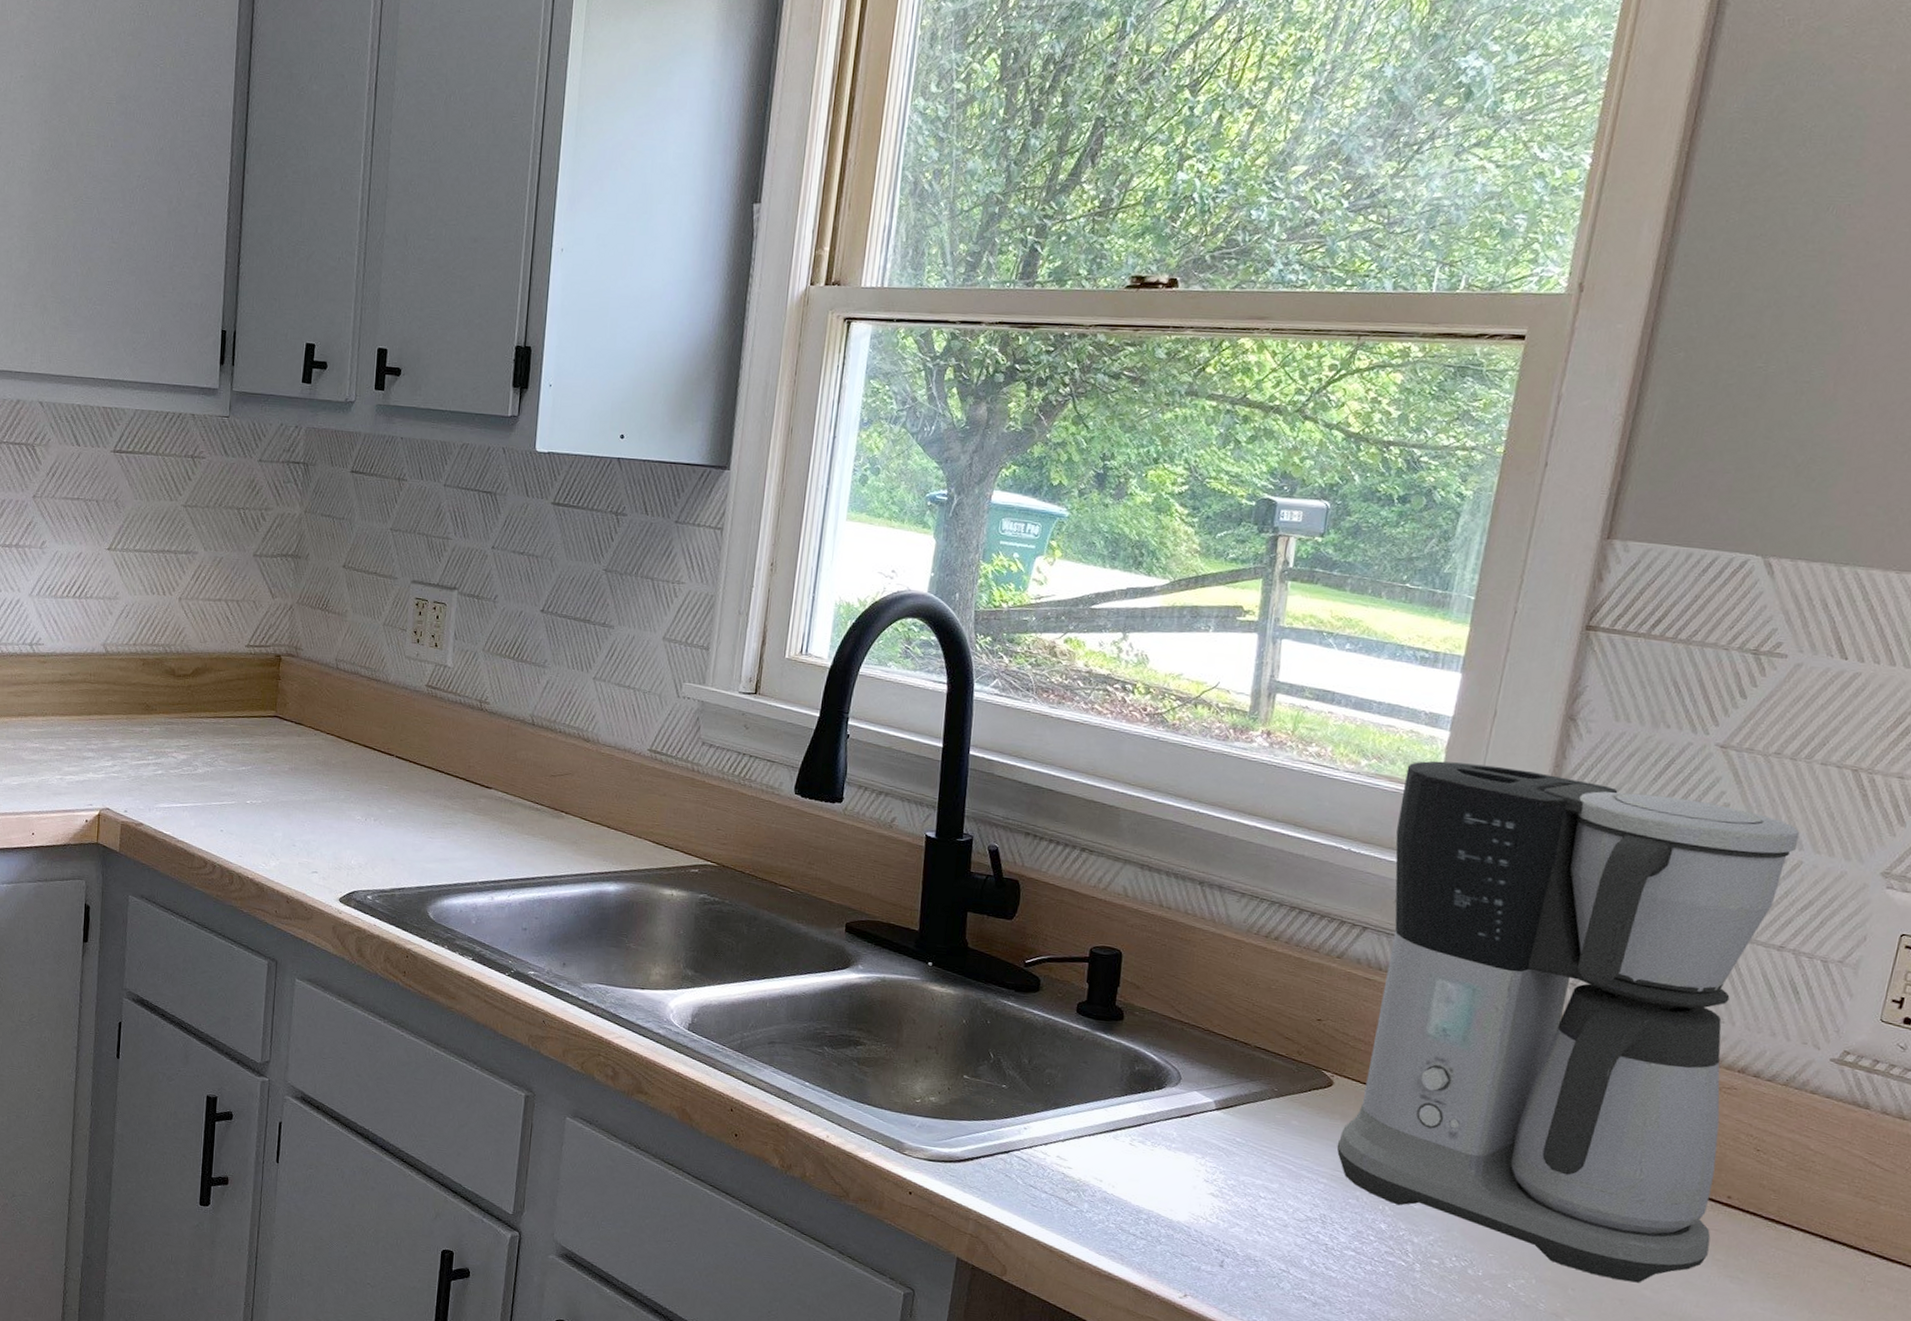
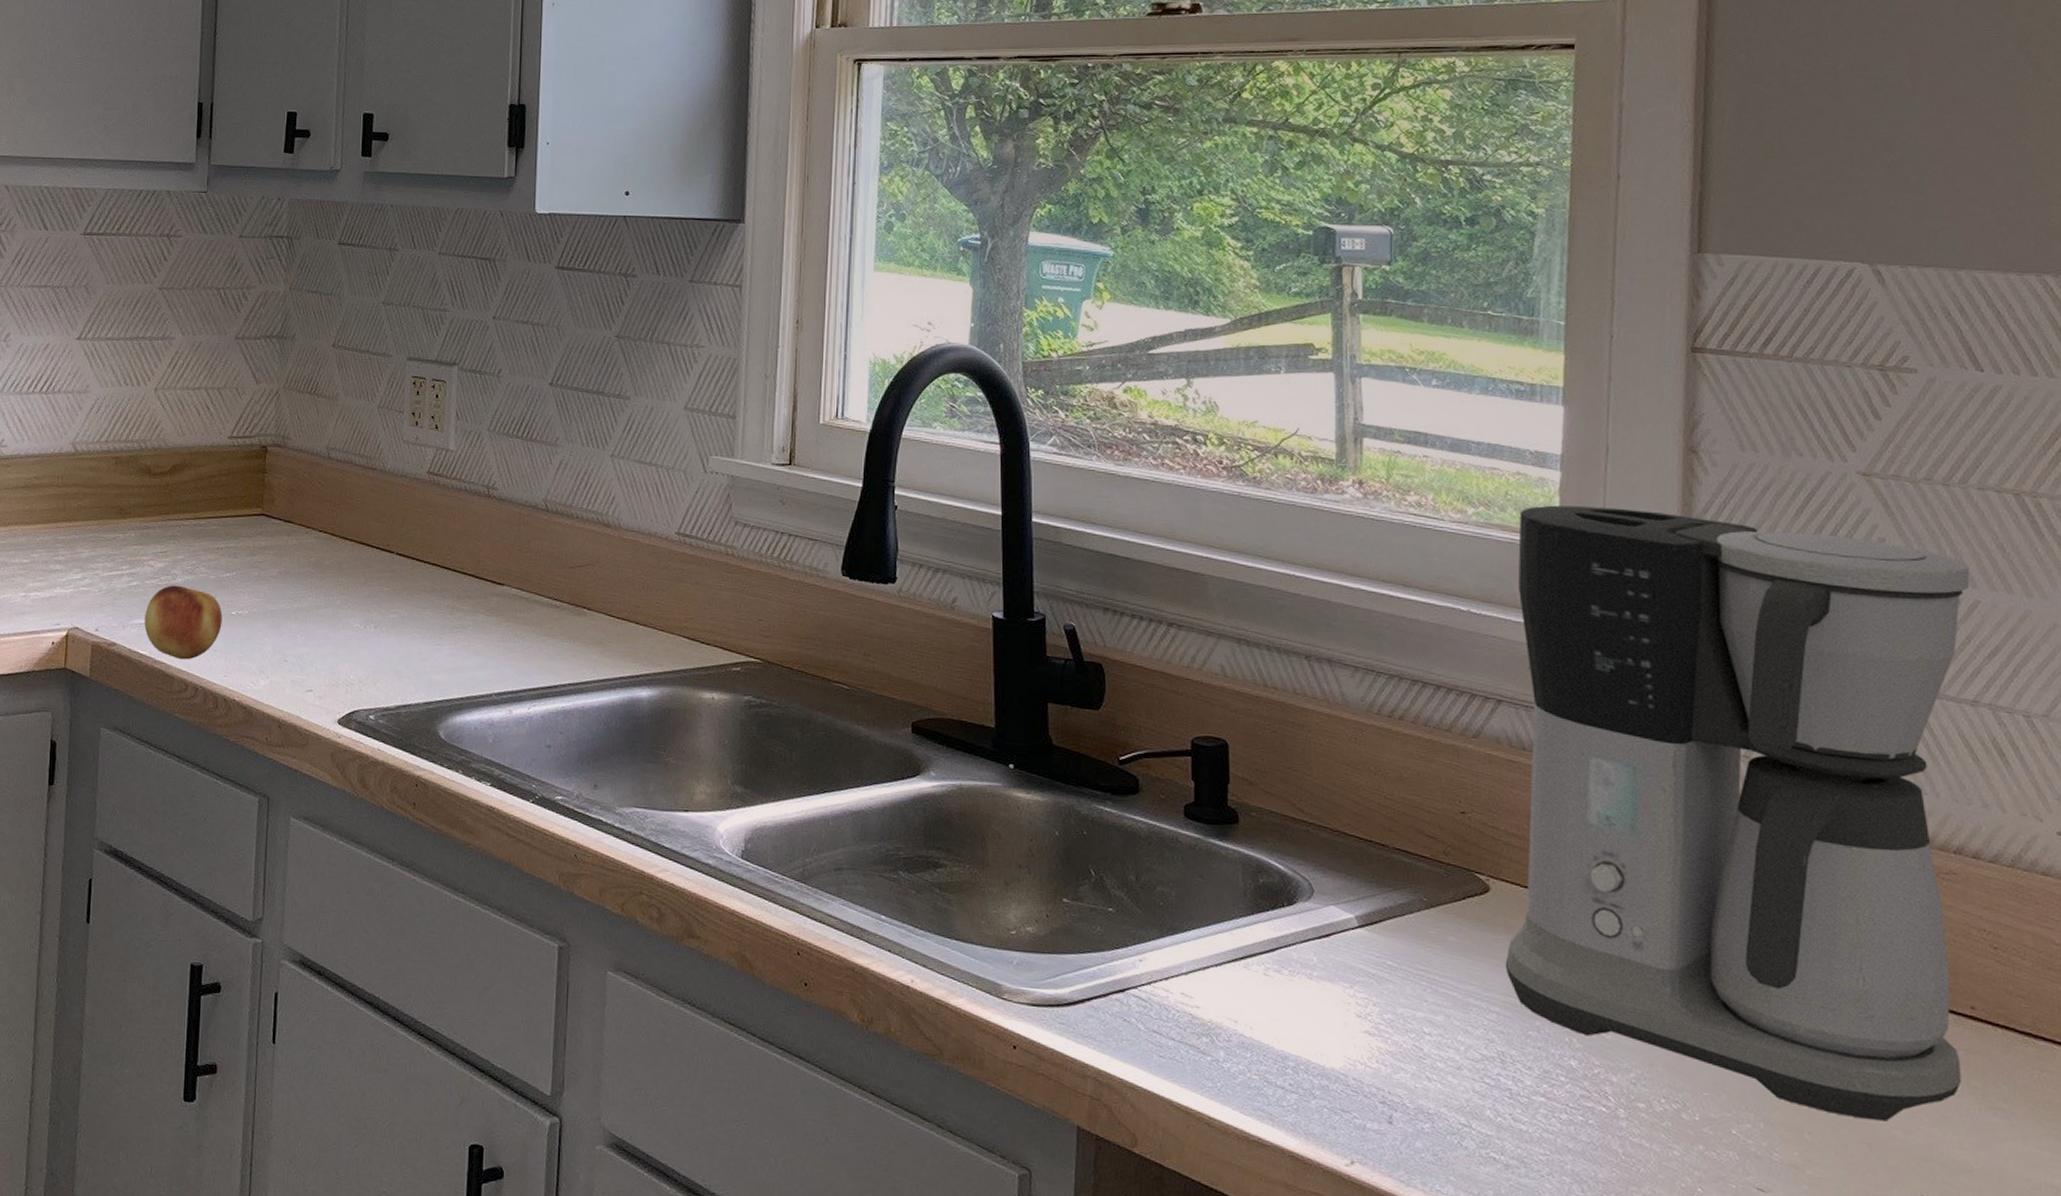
fruit: none [168,775,238,841] -> present [144,585,223,660]

